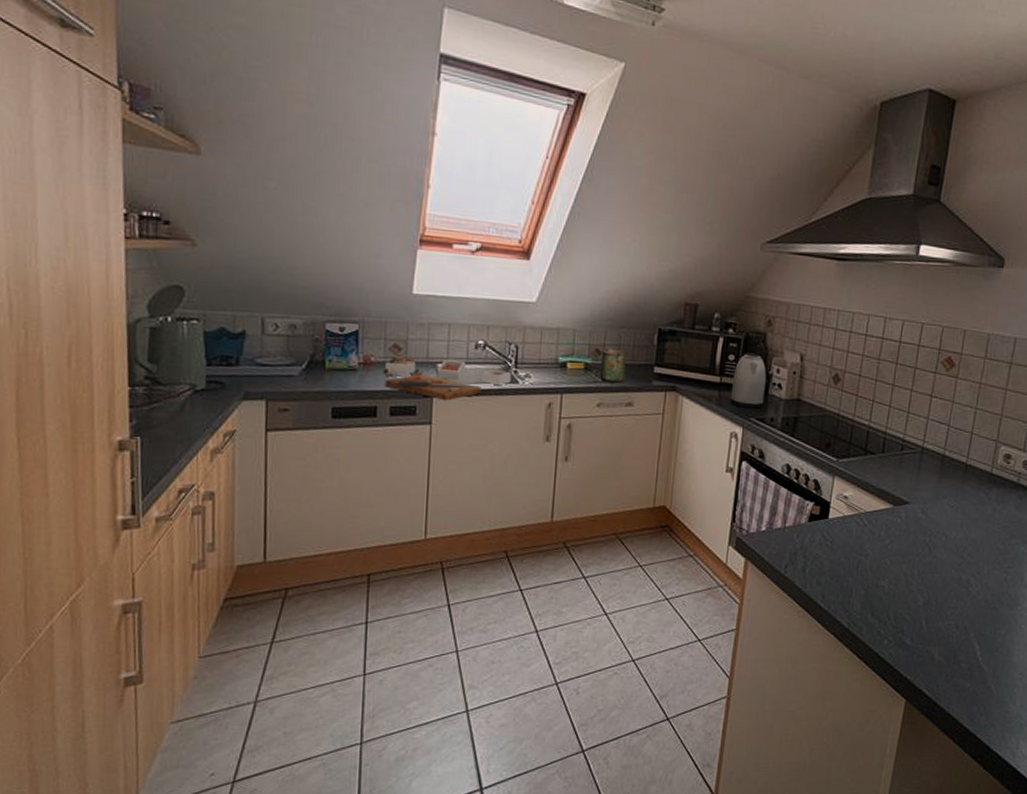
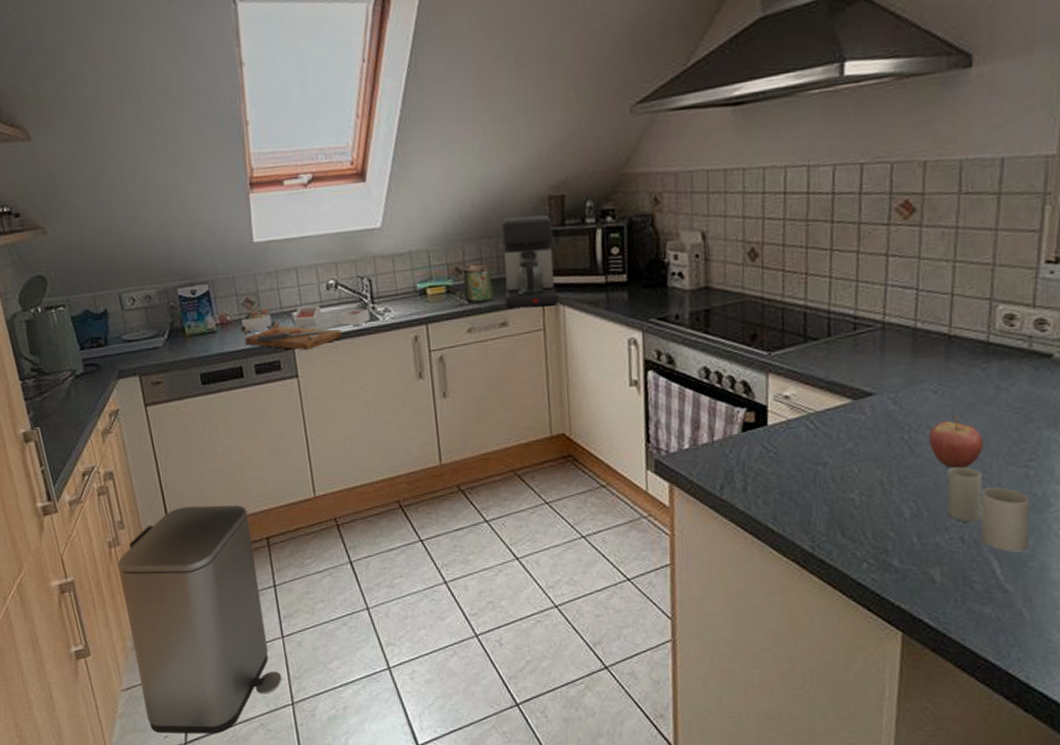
pedal bin: none [195,535,356,773] -> present [117,505,283,734]
coffee maker: none [635,314,685,395] -> present [502,214,557,308]
kettle: present [730,353,767,409] -> none [620,241,664,308]
fruit: none [942,525,980,569] -> present [928,413,983,469]
cup: none [950,568,1006,639] -> present [948,467,1029,552]

